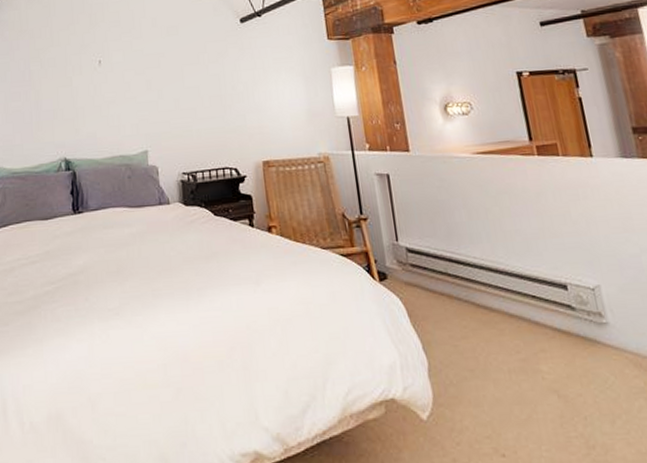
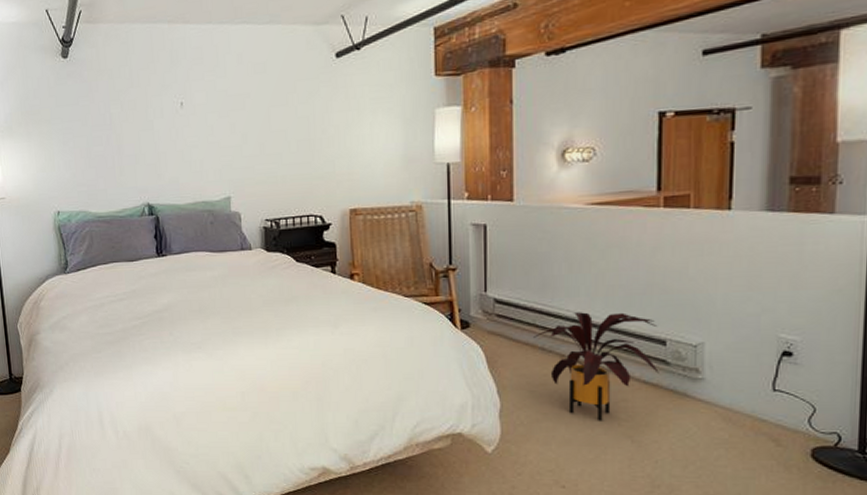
house plant: none [448,258,568,376] -> present [533,312,659,421]

